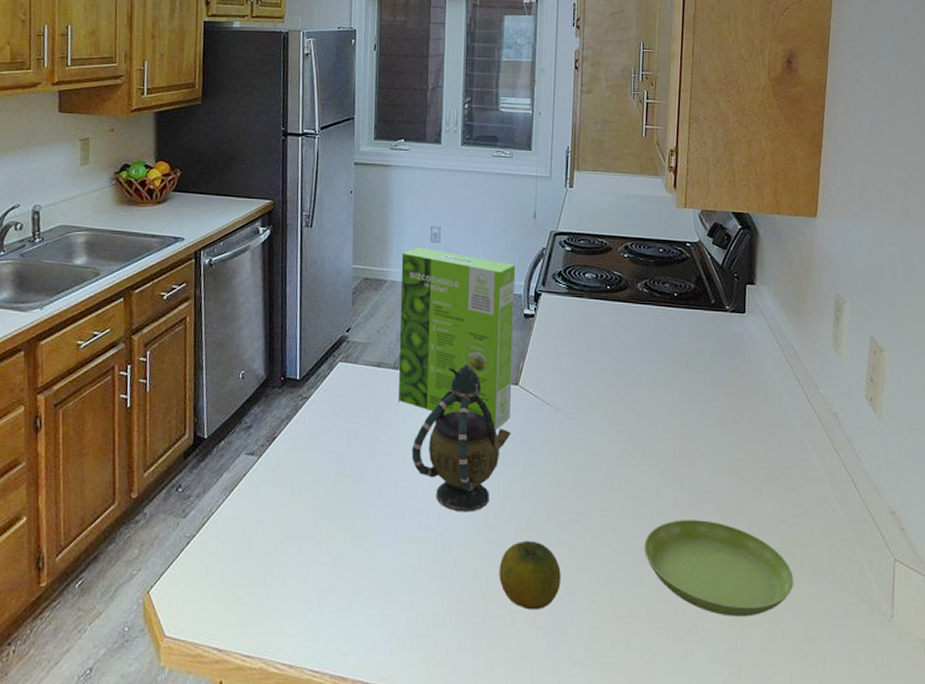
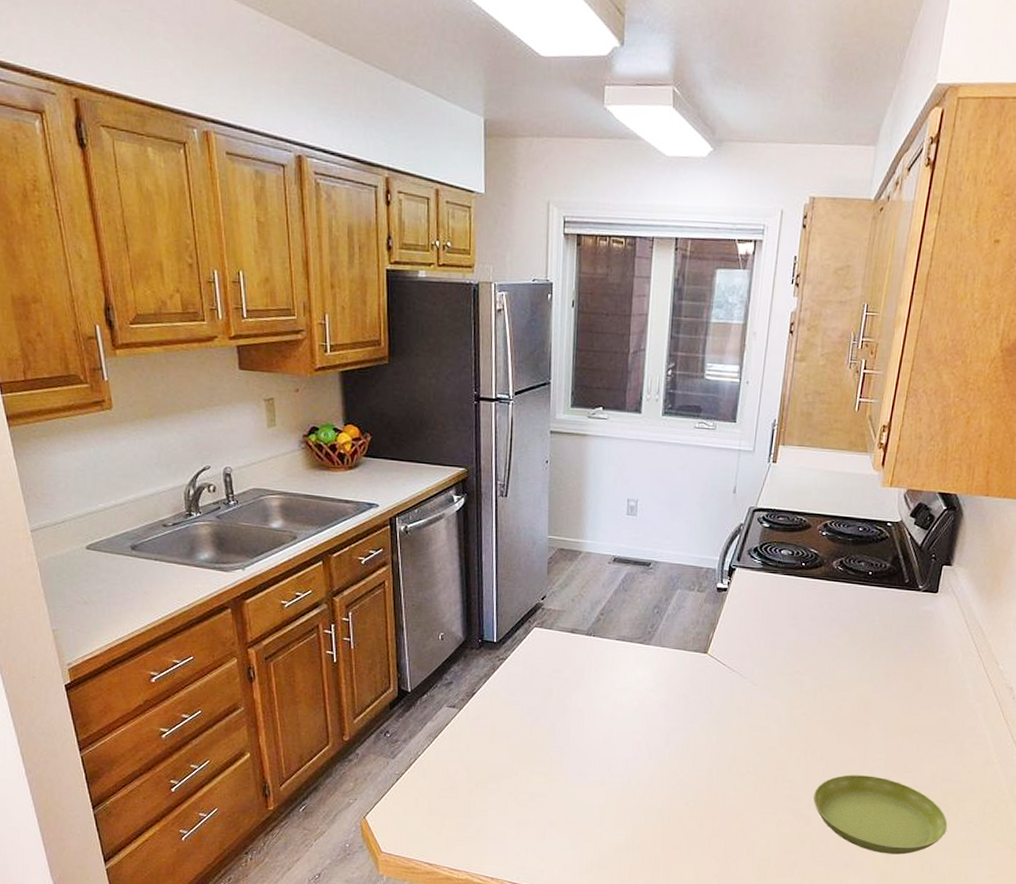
cake mix box: present [399,246,516,430] -> none [591,519,712,693]
teapot: present [411,363,511,513] -> none [602,632,698,763]
fruit: present [499,540,561,610] -> none [679,787,736,843]

